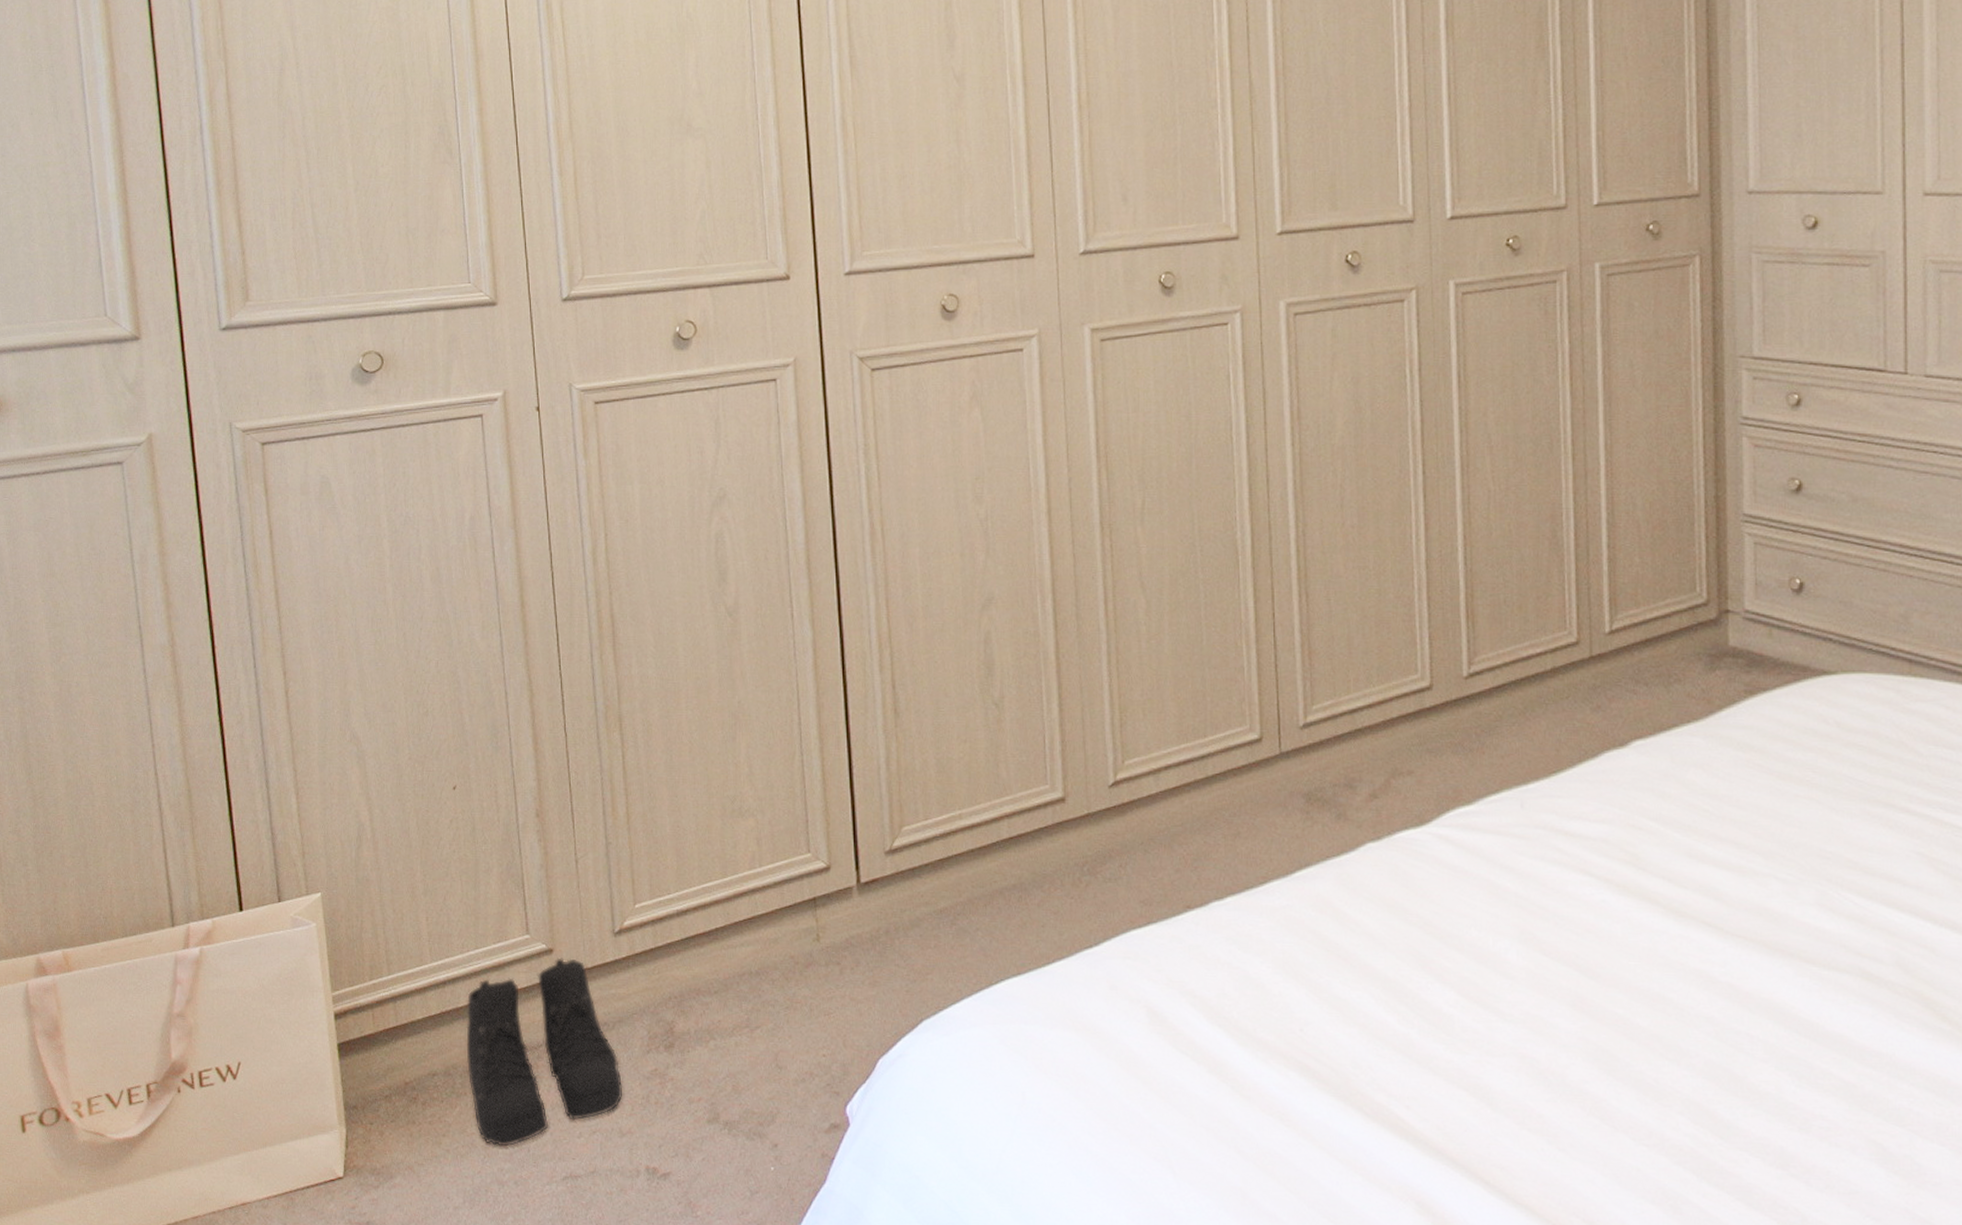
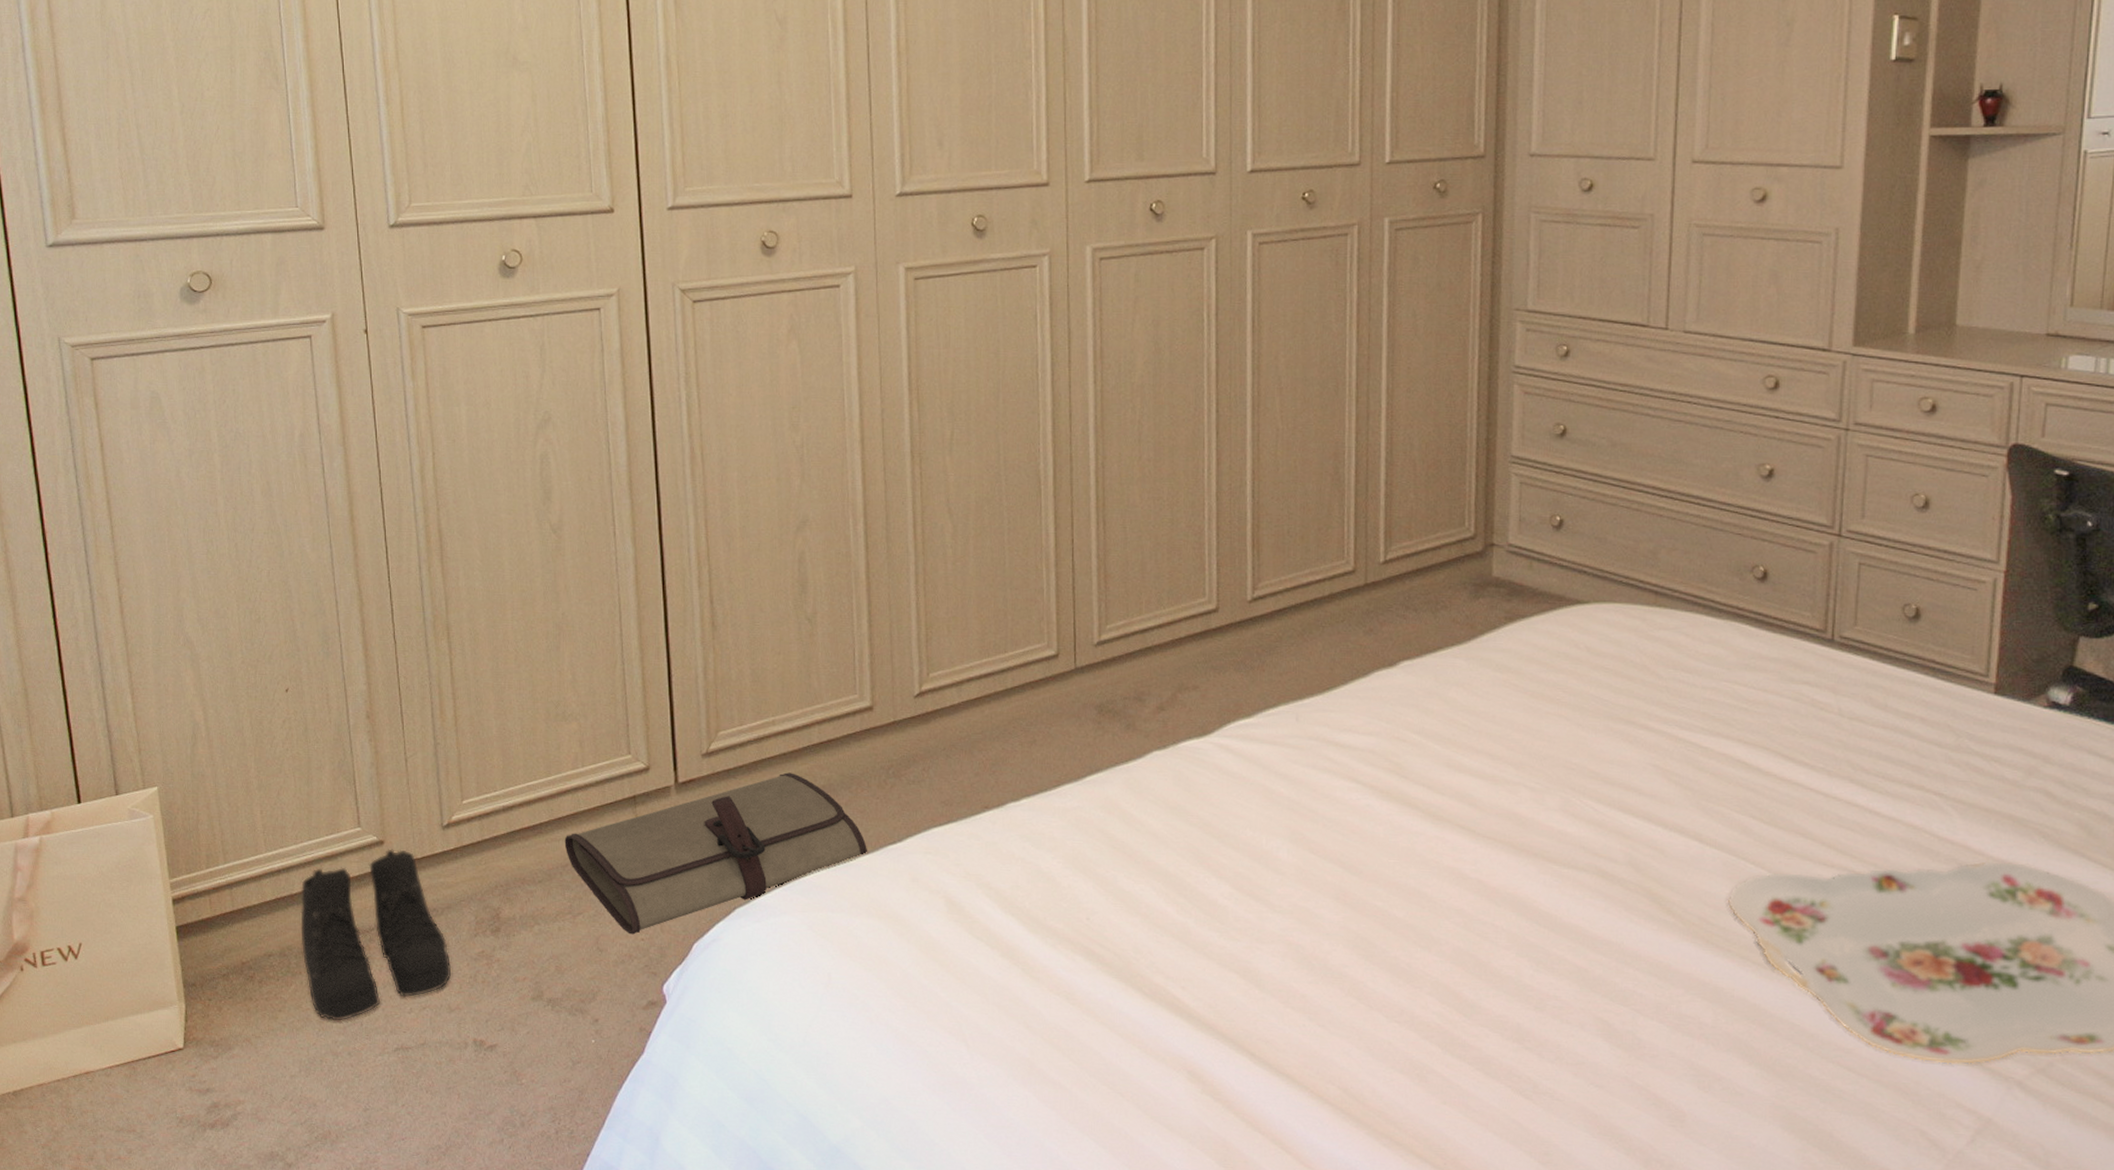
tool roll: none [741,870,1063,1050] -> present [564,772,868,935]

